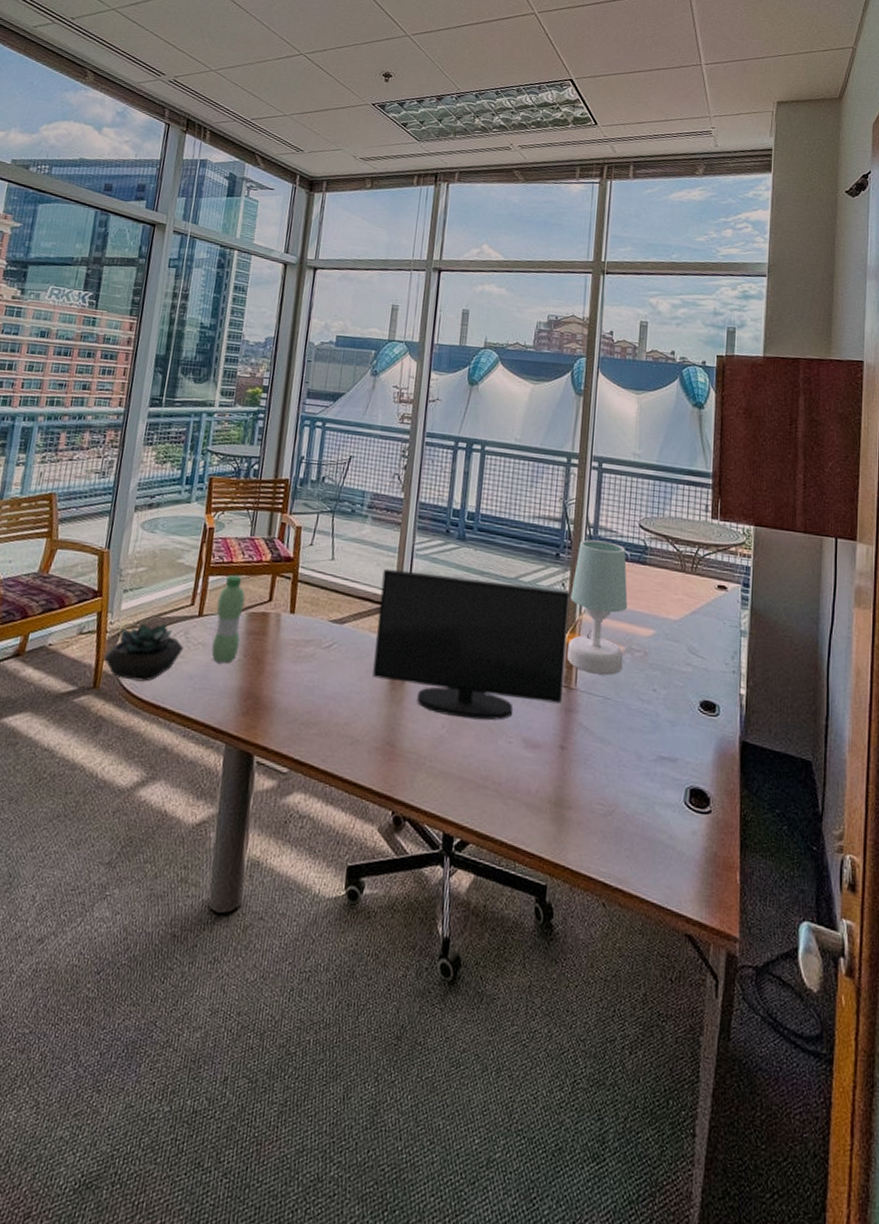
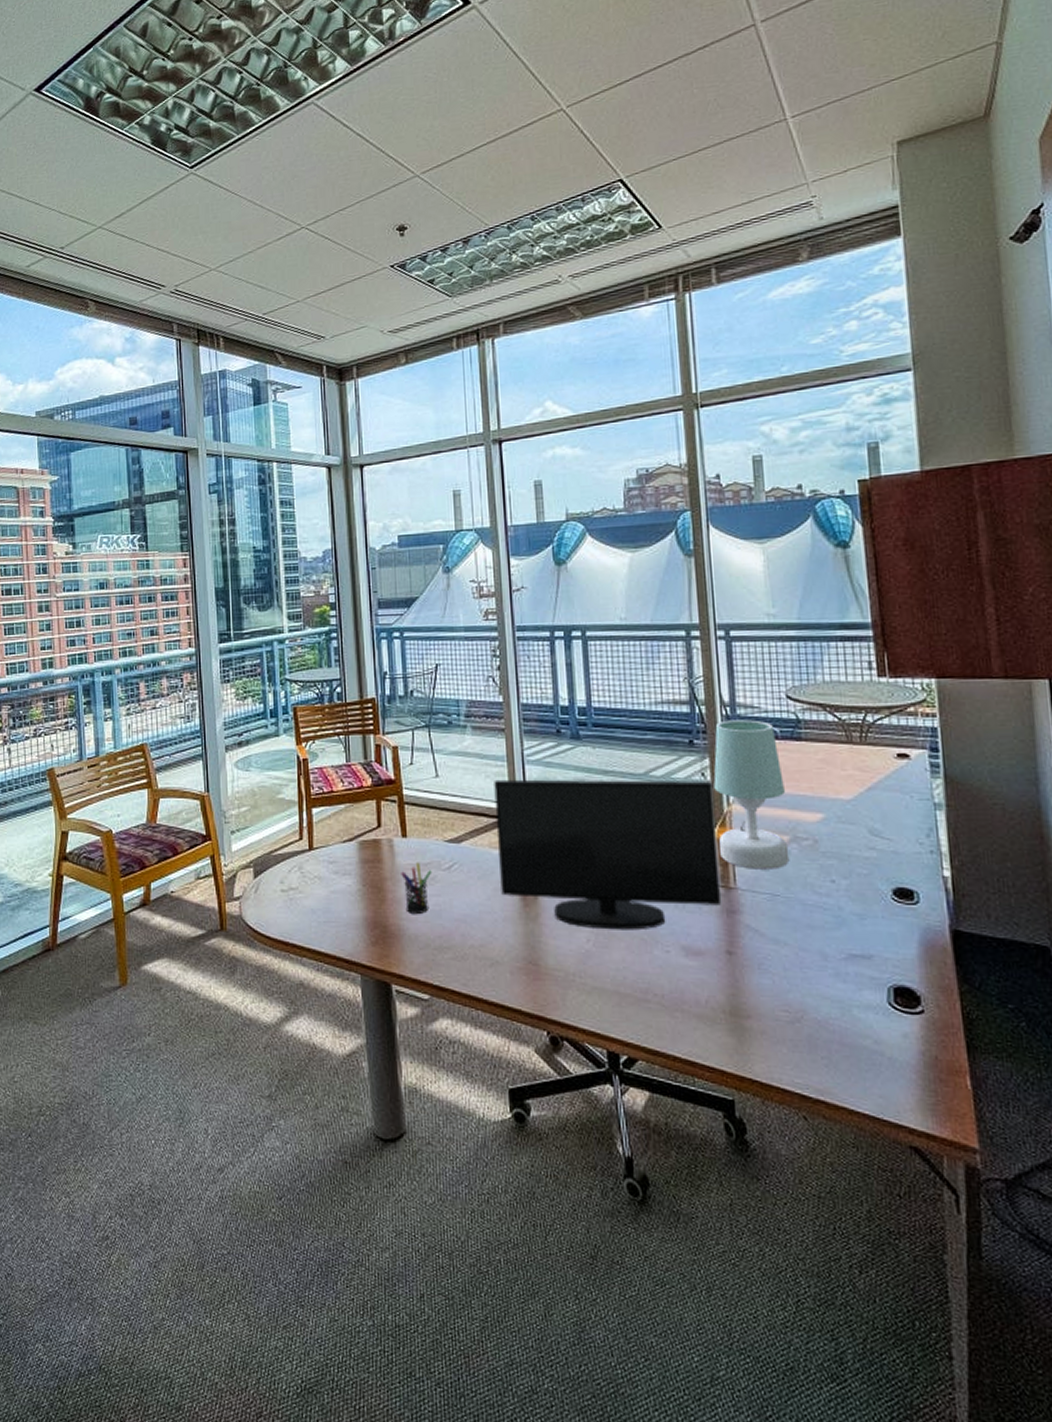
succulent plant: present [103,623,183,682] -> none [224,861,300,920]
water bottle: present [211,574,245,664] -> none [325,804,357,895]
pen holder: none [281,638,313,689] -> present [401,862,432,915]

